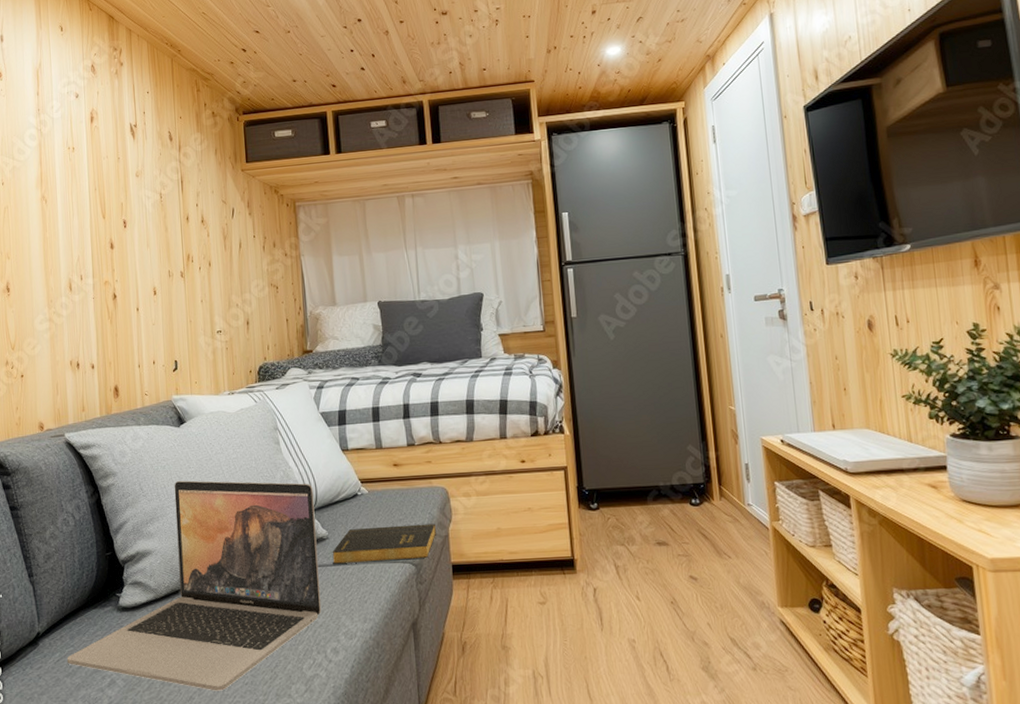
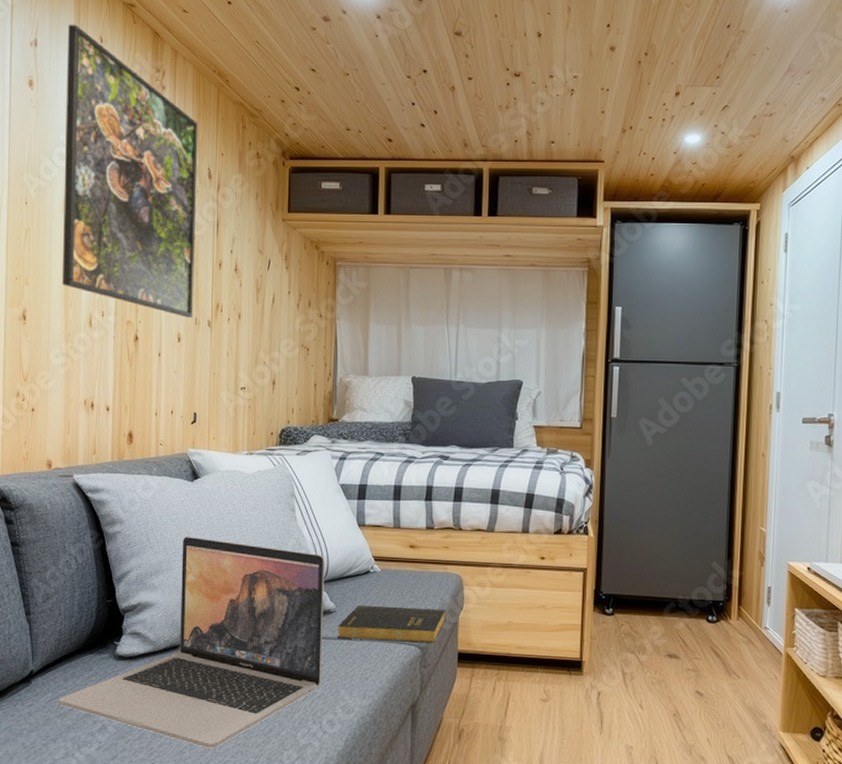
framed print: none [30,17,166,272] -> present [62,24,198,318]

